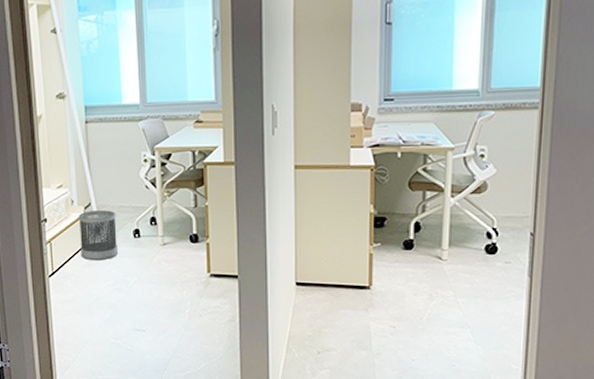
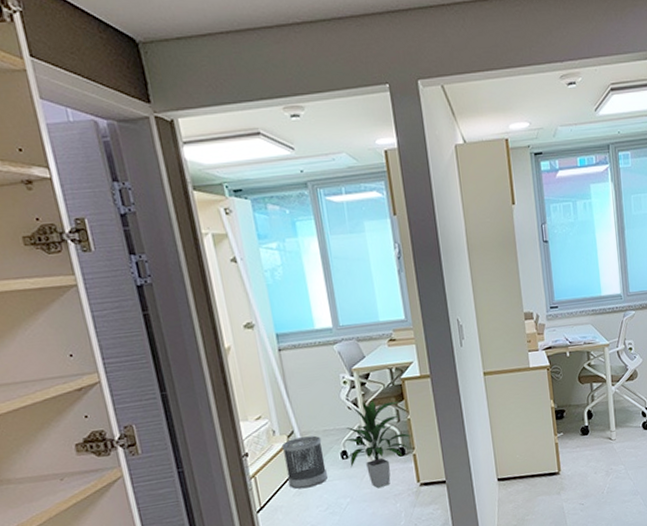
indoor plant: none [138,182,208,273] -> present [344,400,413,489]

